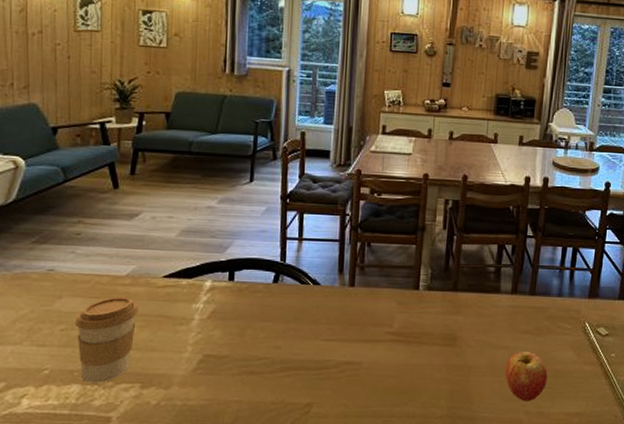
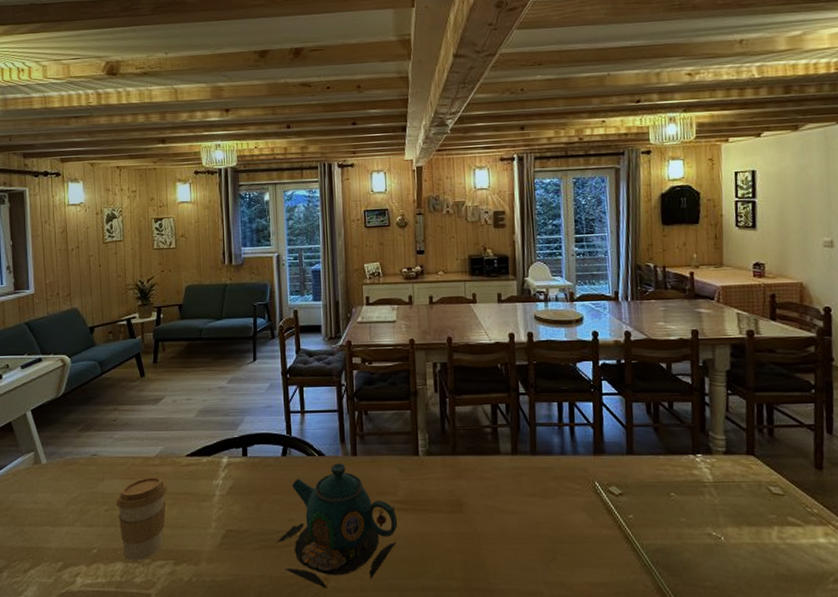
teapot: none [258,293,390,415] -> present [276,463,398,590]
fruit: present [505,352,548,401] -> none [516,516,563,571]

